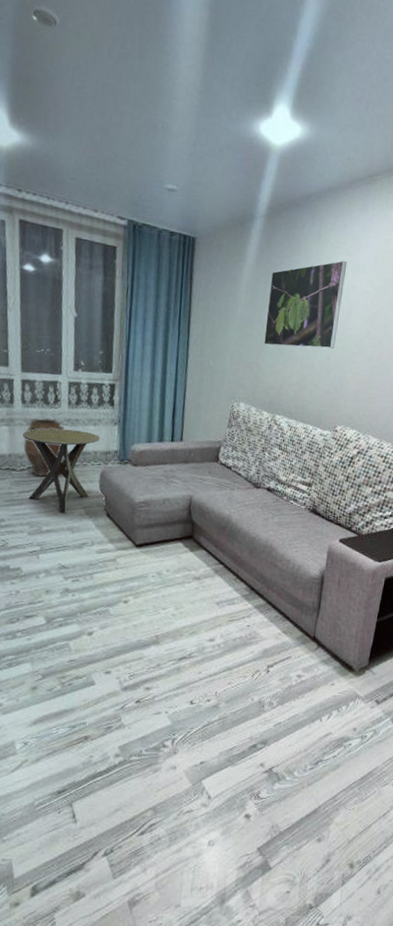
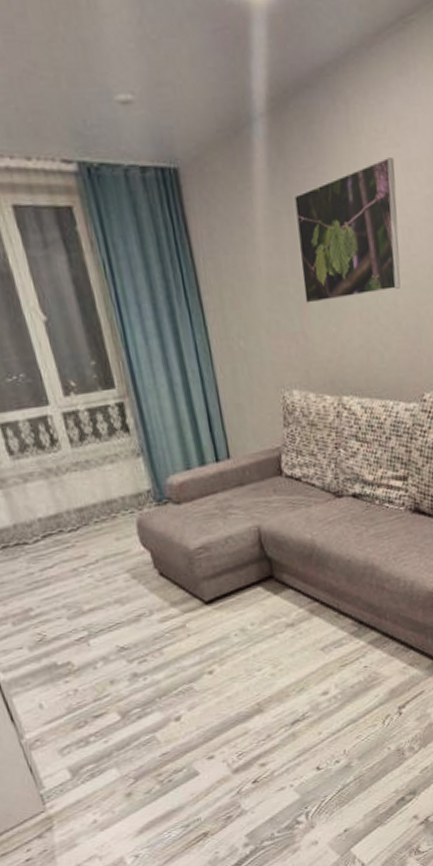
side table: present [22,428,101,513] -> none [22,473,131,584]
vase: present [23,418,65,477] -> none [25,466,78,546]

